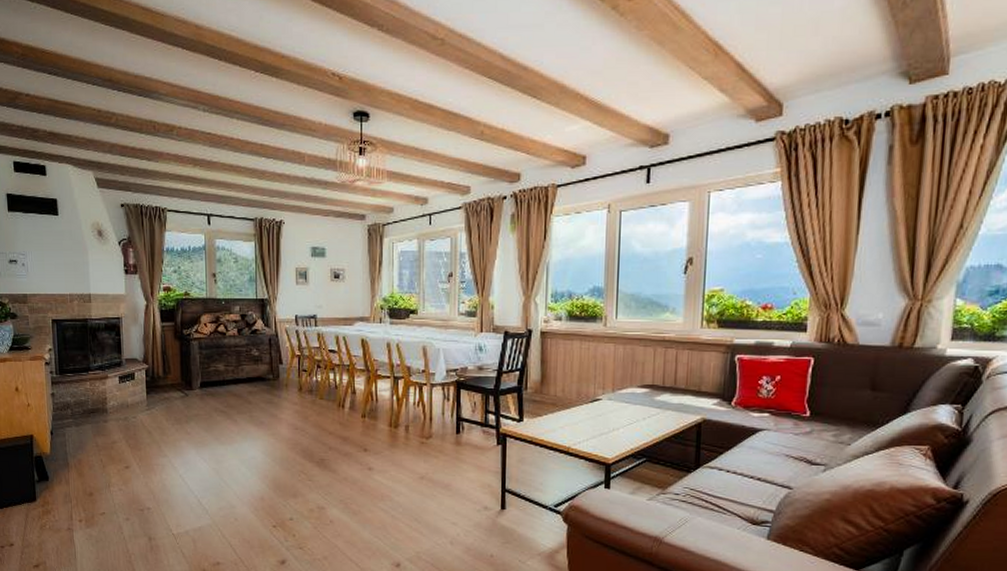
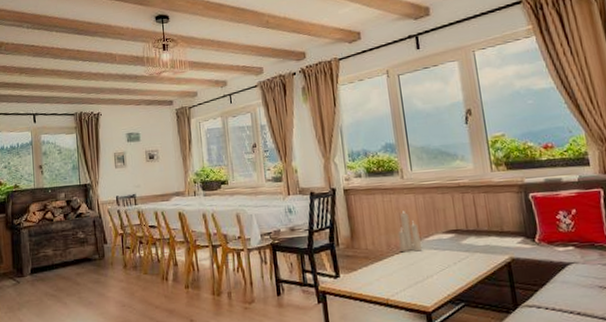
candle: none [589,360,614,403] -> present [397,211,423,252]

